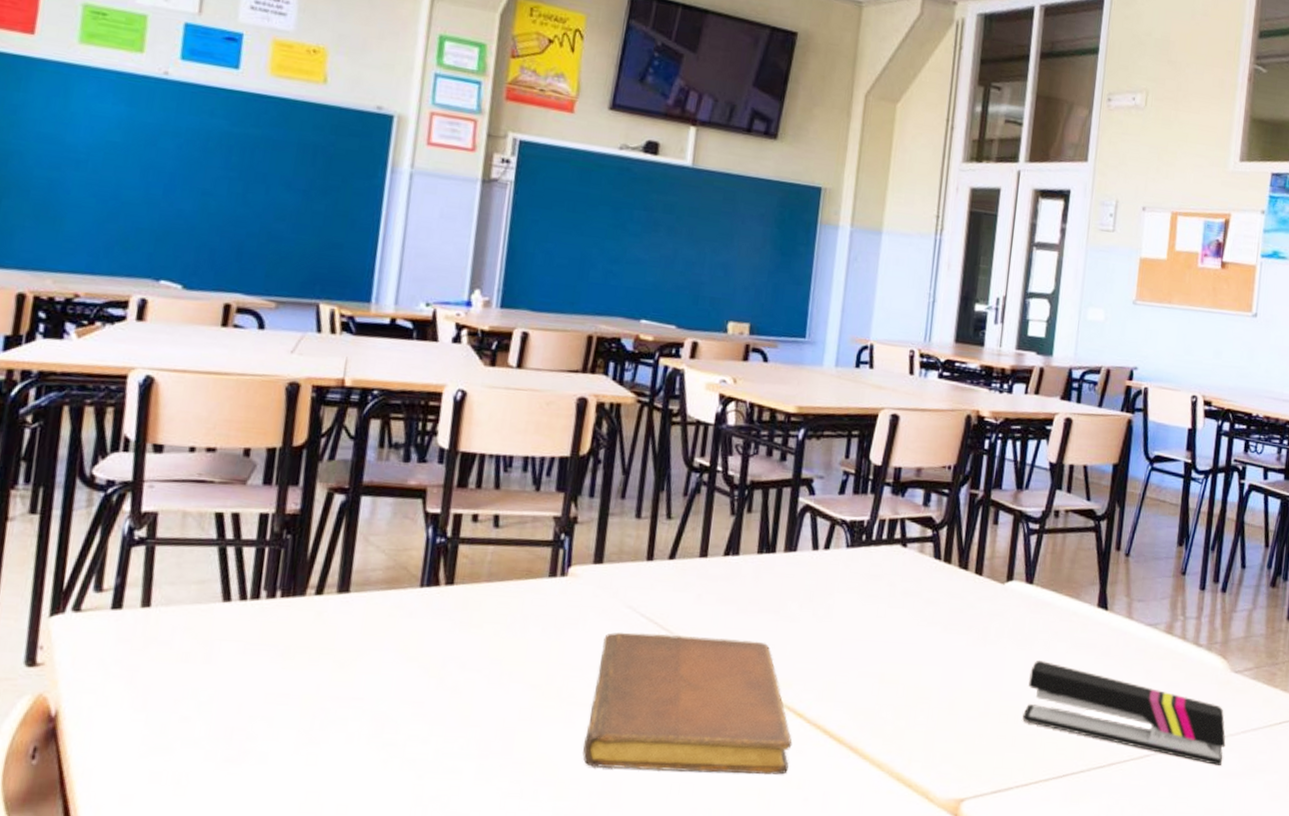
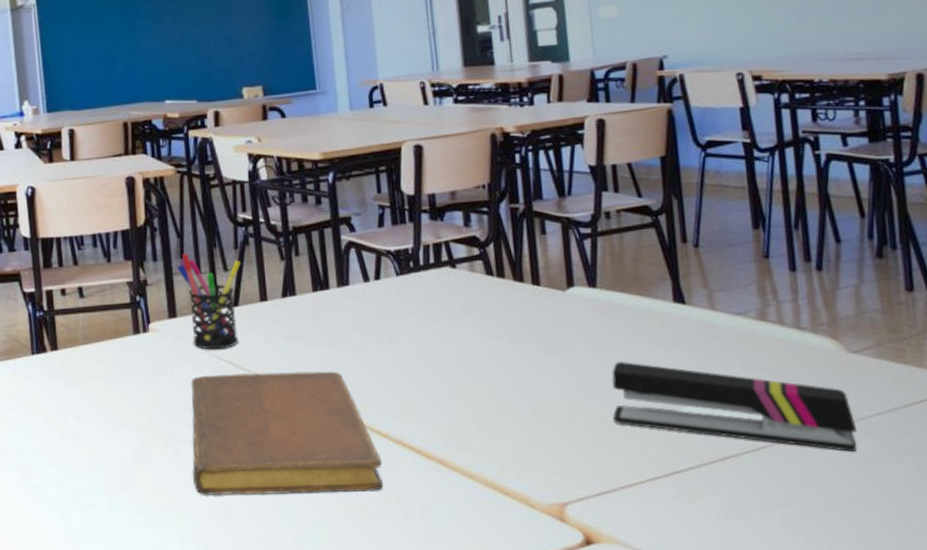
pen holder: none [614,493,687,605] -> present [176,253,241,350]

